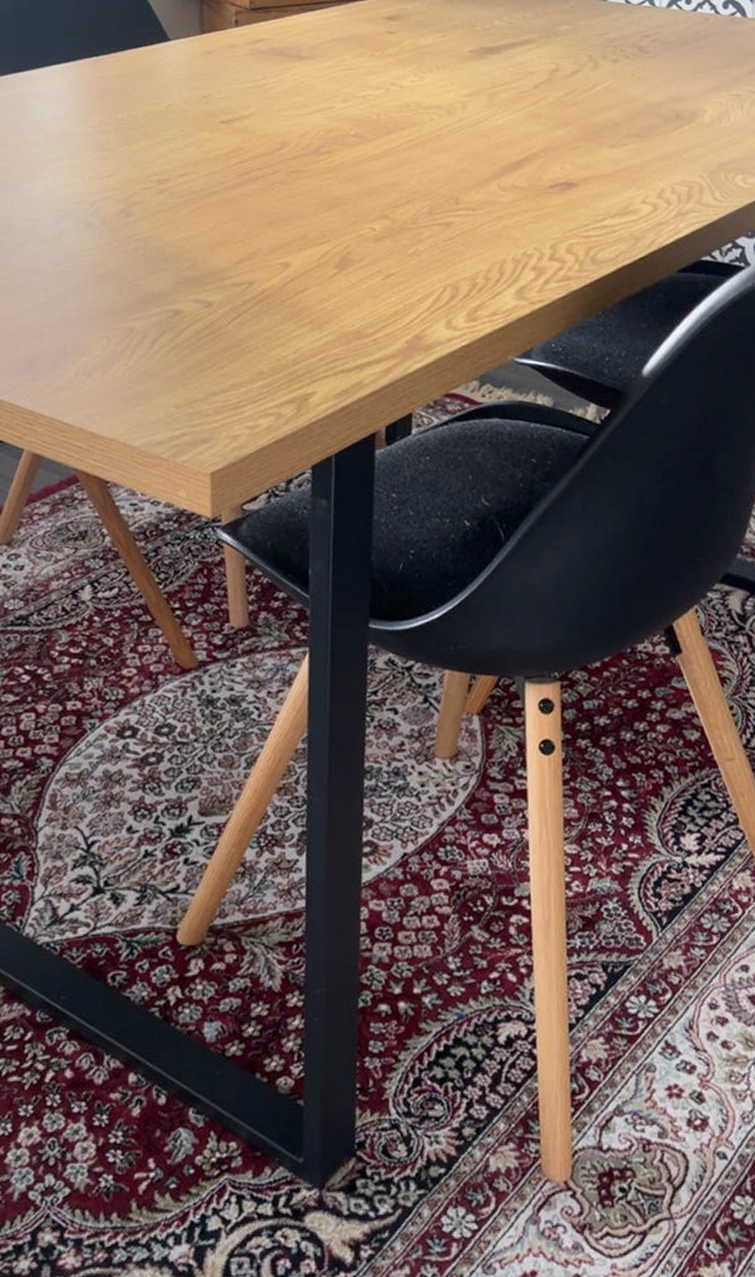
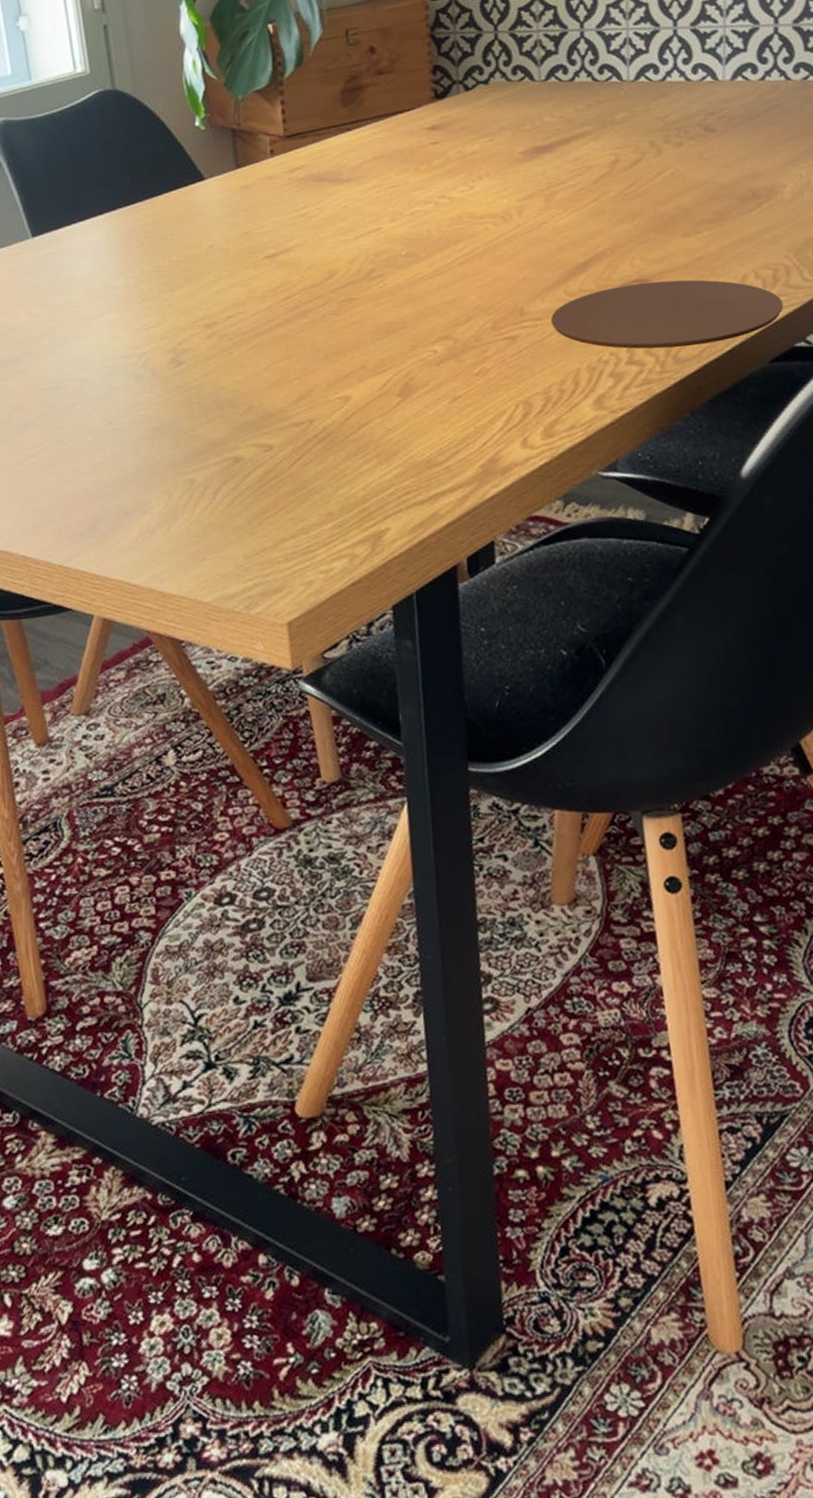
plate: none [483,187,695,250] -> present [550,279,784,349]

